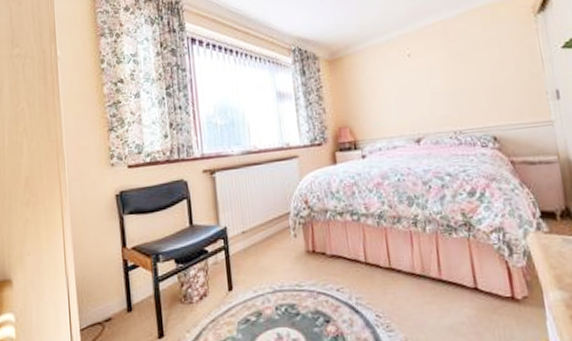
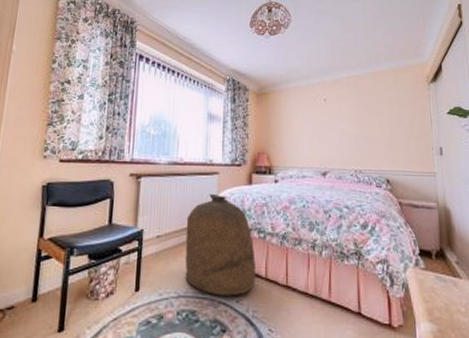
bag: none [270,179,355,287] -> present [185,193,256,296]

